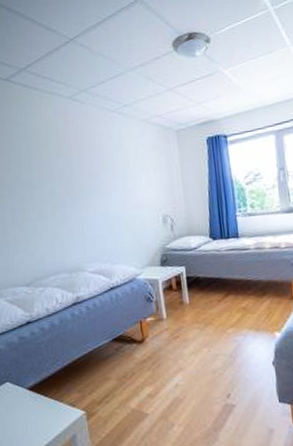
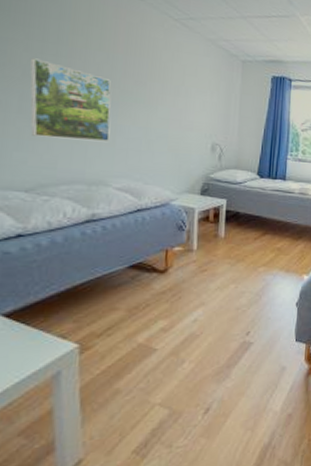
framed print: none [12,176,79,240] -> present [29,58,111,142]

